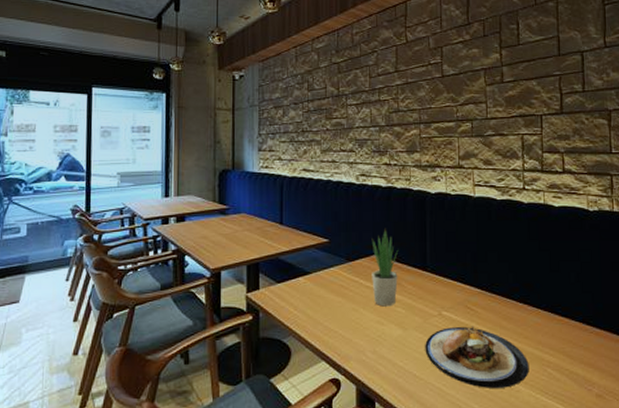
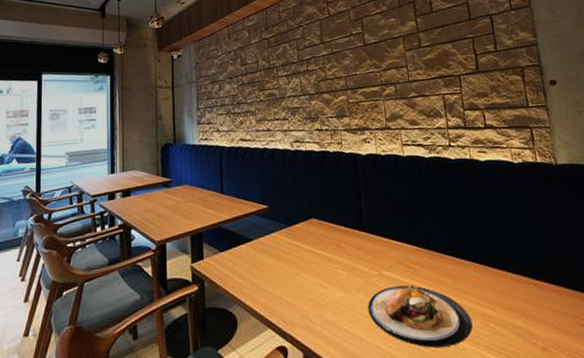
potted plant: present [371,228,399,307] -> none [309,191,337,270]

